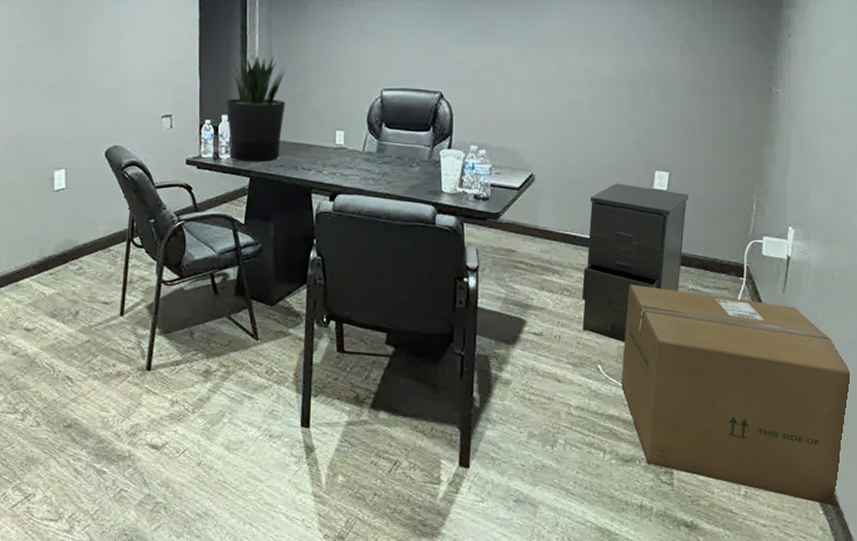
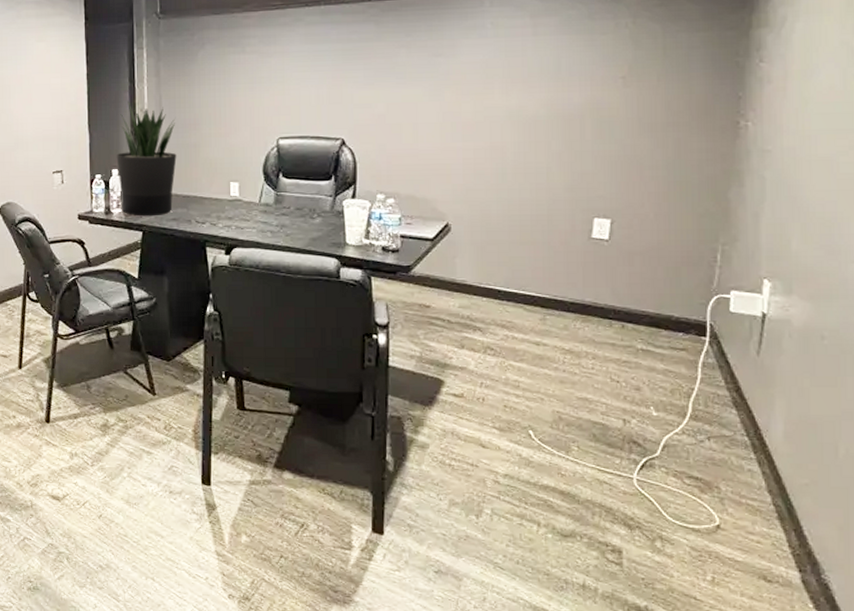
filing cabinet: present [581,183,689,342] -> none [508,232,637,406]
box: present [621,284,850,508] -> none [557,343,847,602]

